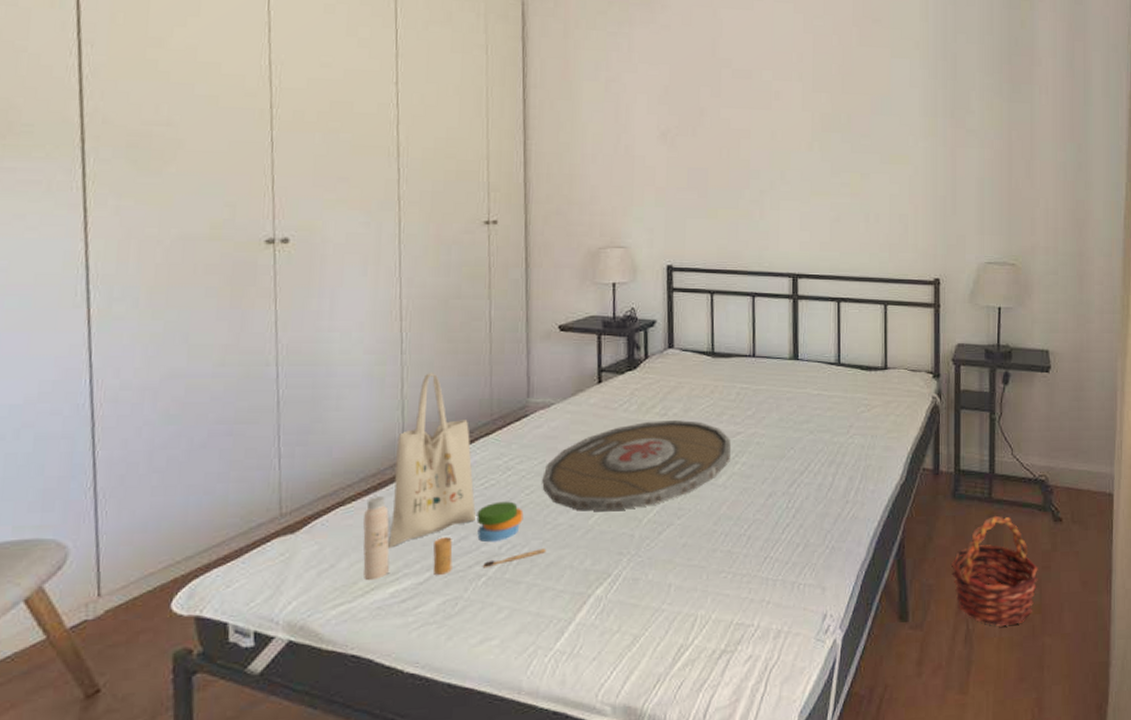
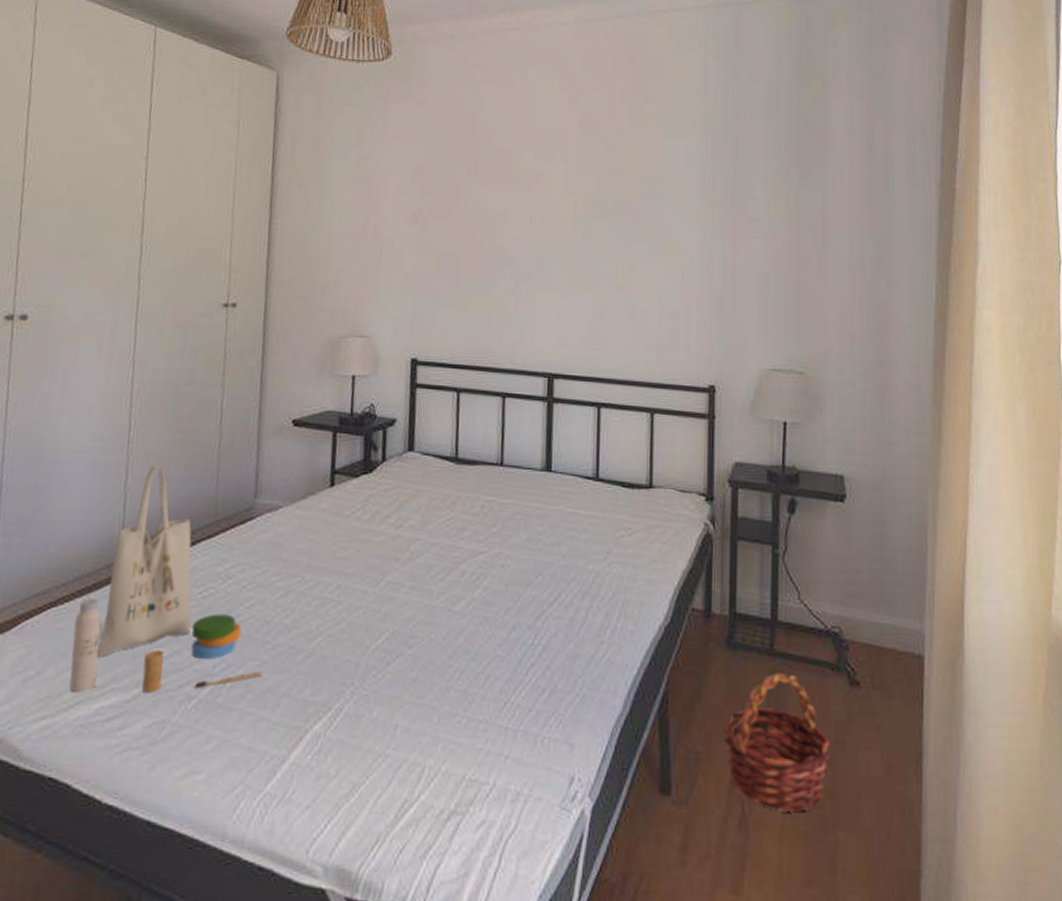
serving tray: present [542,419,732,512] -> none [263,532,473,635]

